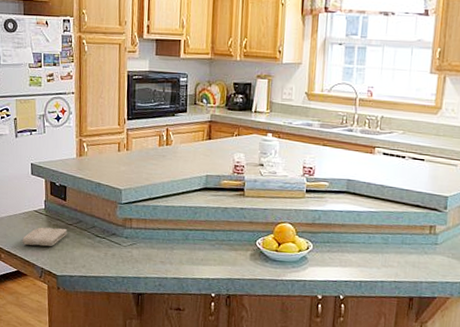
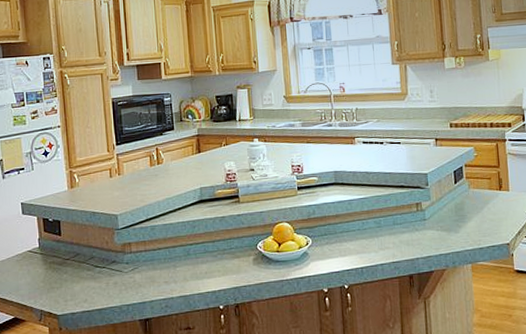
washcloth: present [22,227,68,247] -> none [18,264,65,288]

